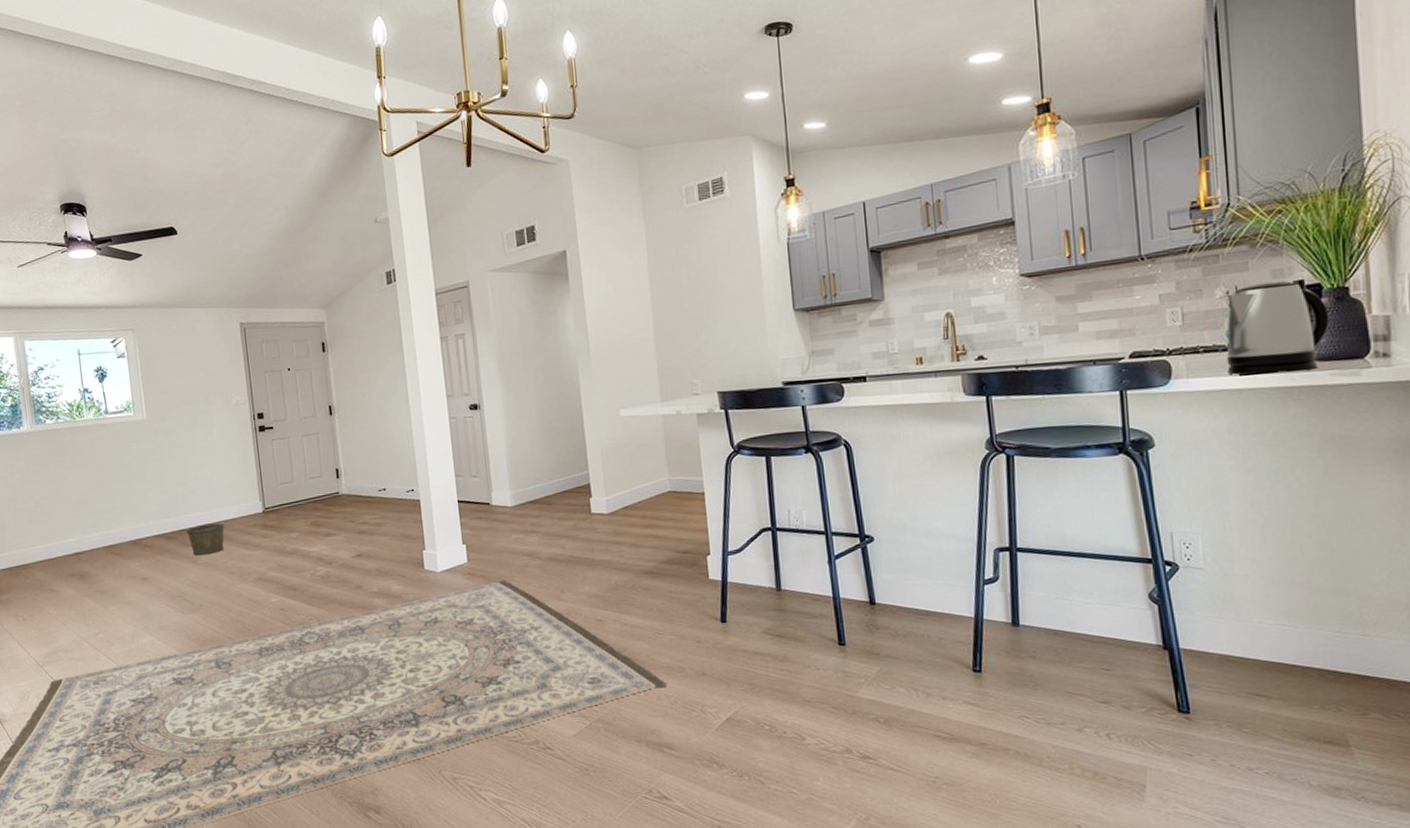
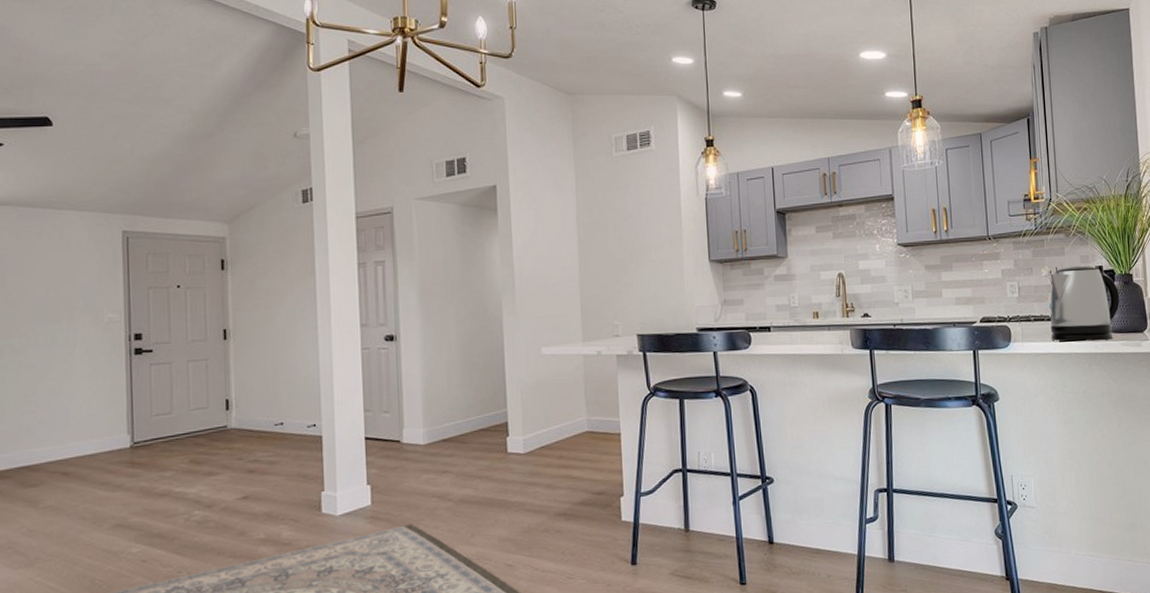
basket: present [186,522,225,556] -> none [27,459,78,499]

